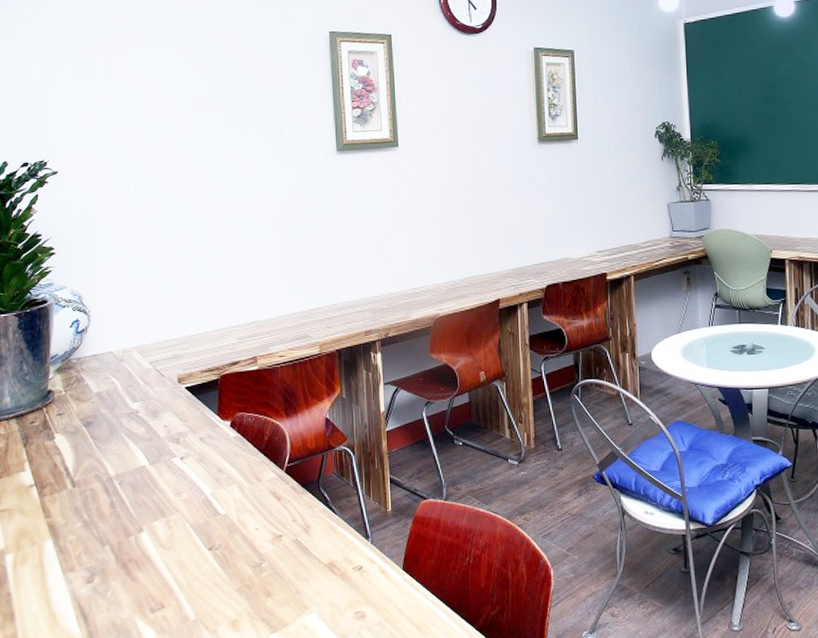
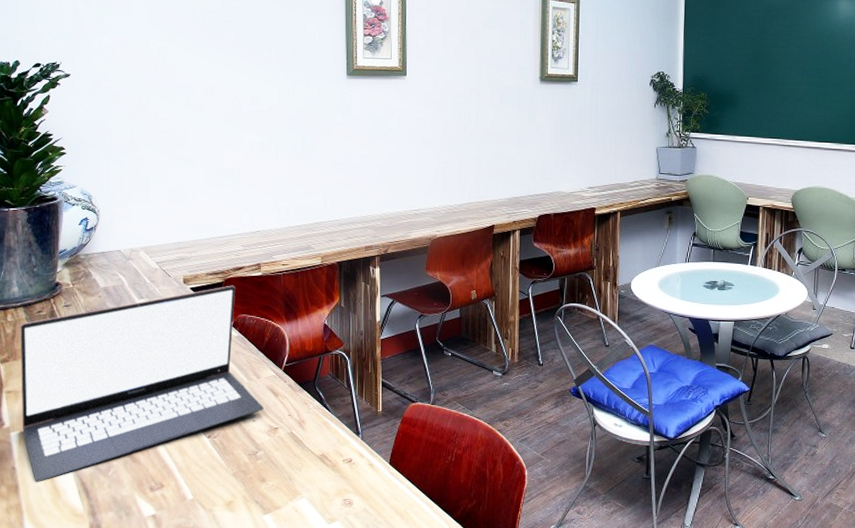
laptop: none [13,382,266,608] -> present [20,285,263,482]

